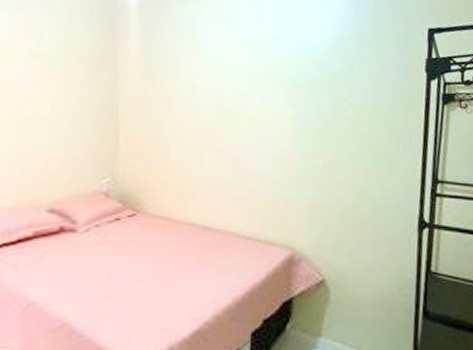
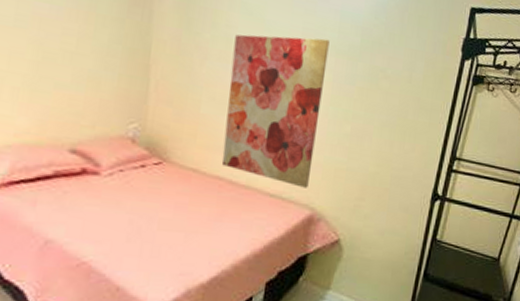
wall art: none [194,76,289,227] -> present [221,34,330,188]

